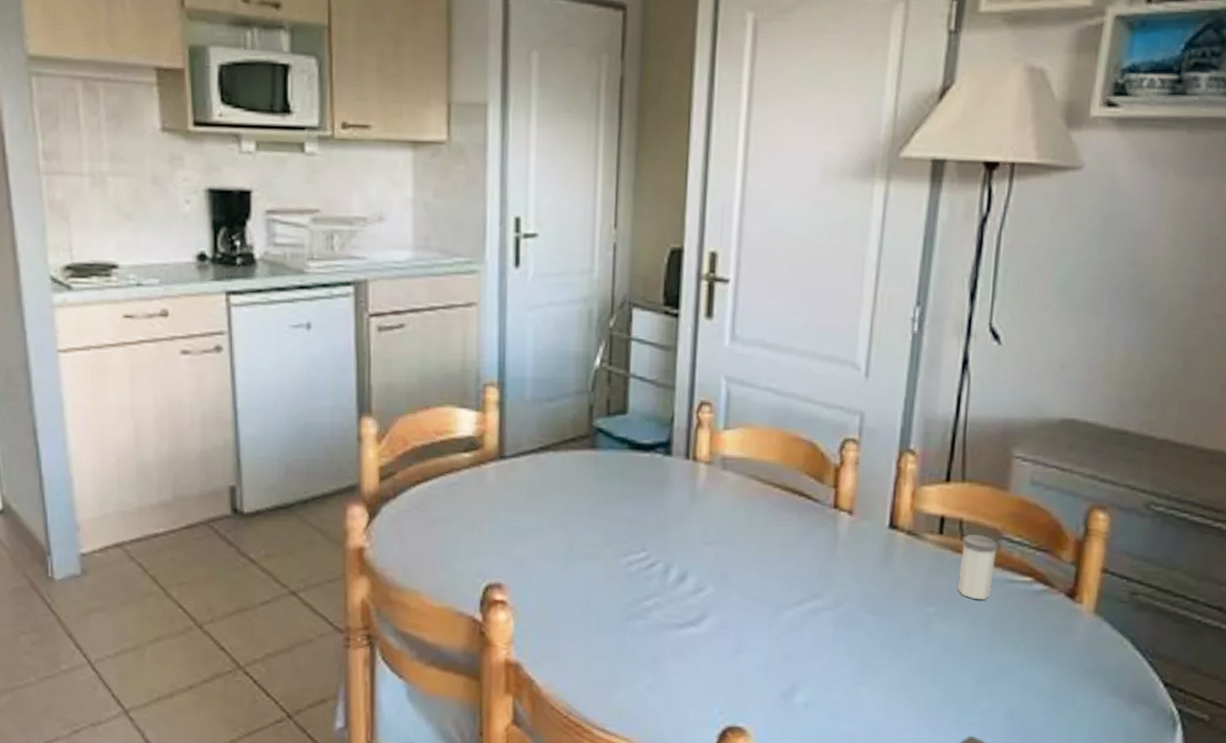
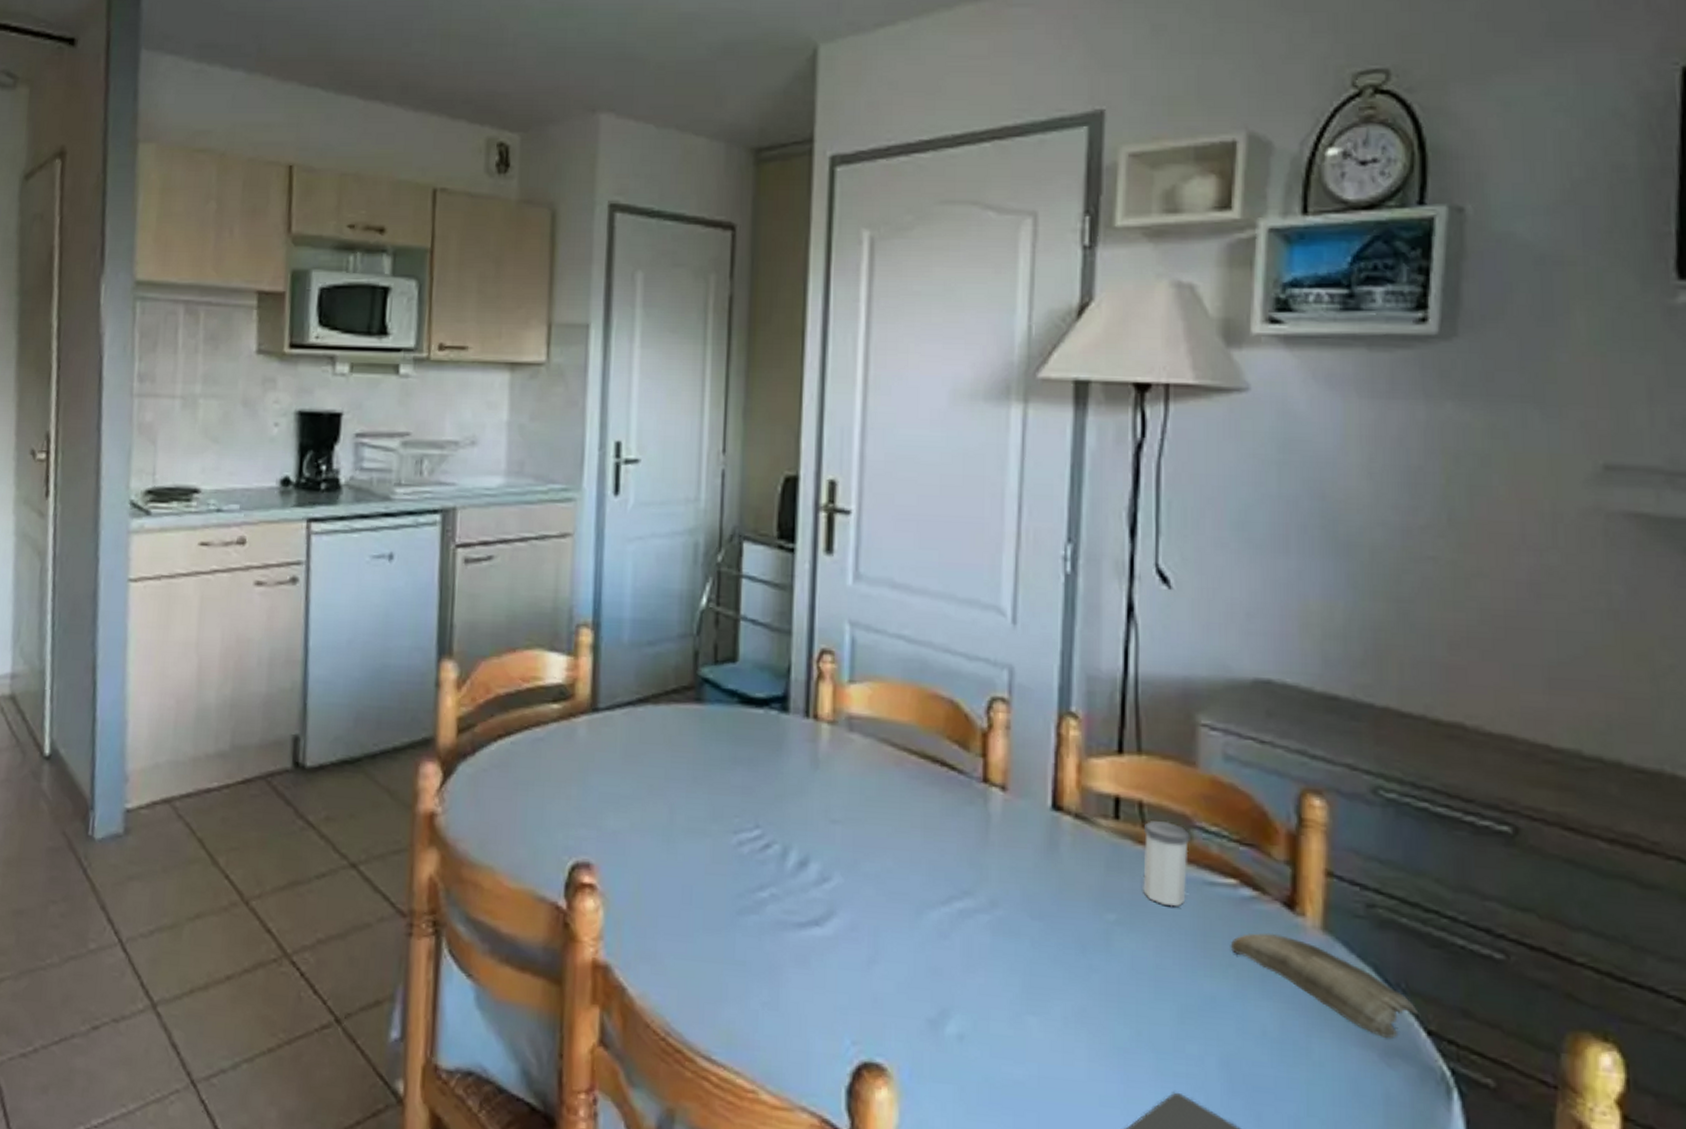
animal claw: none [1022,616,1160,691] -> present [1230,932,1419,1040]

